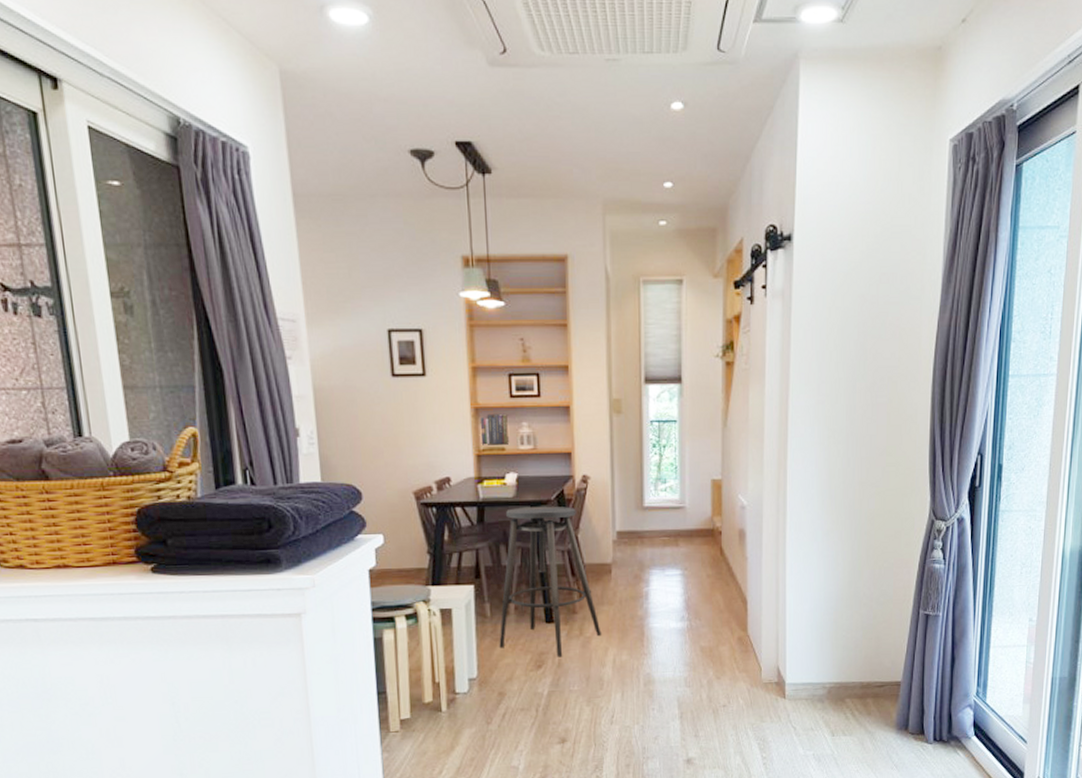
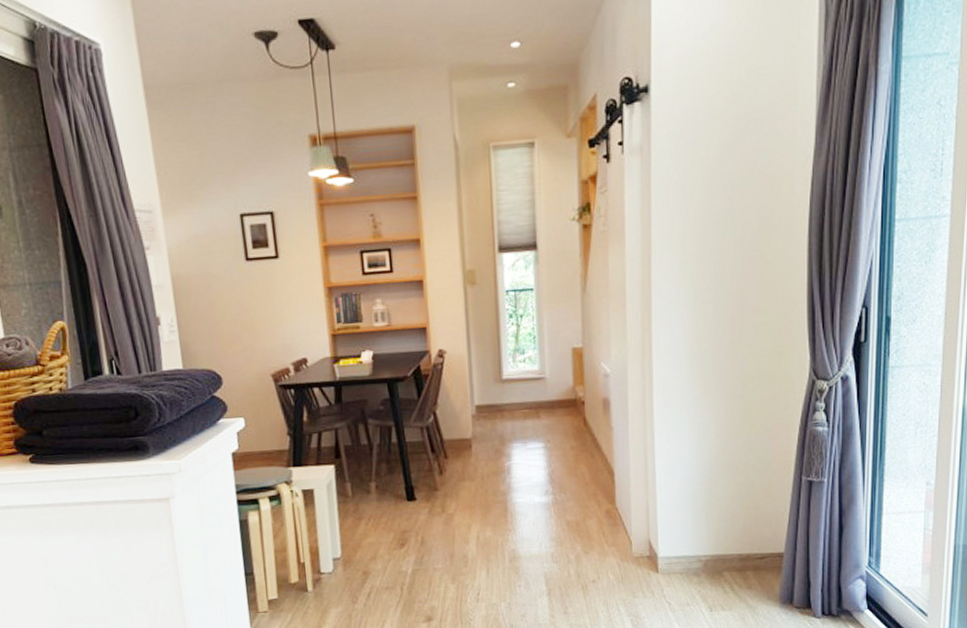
stool: present [499,506,602,658] -> none [361,382,464,535]

